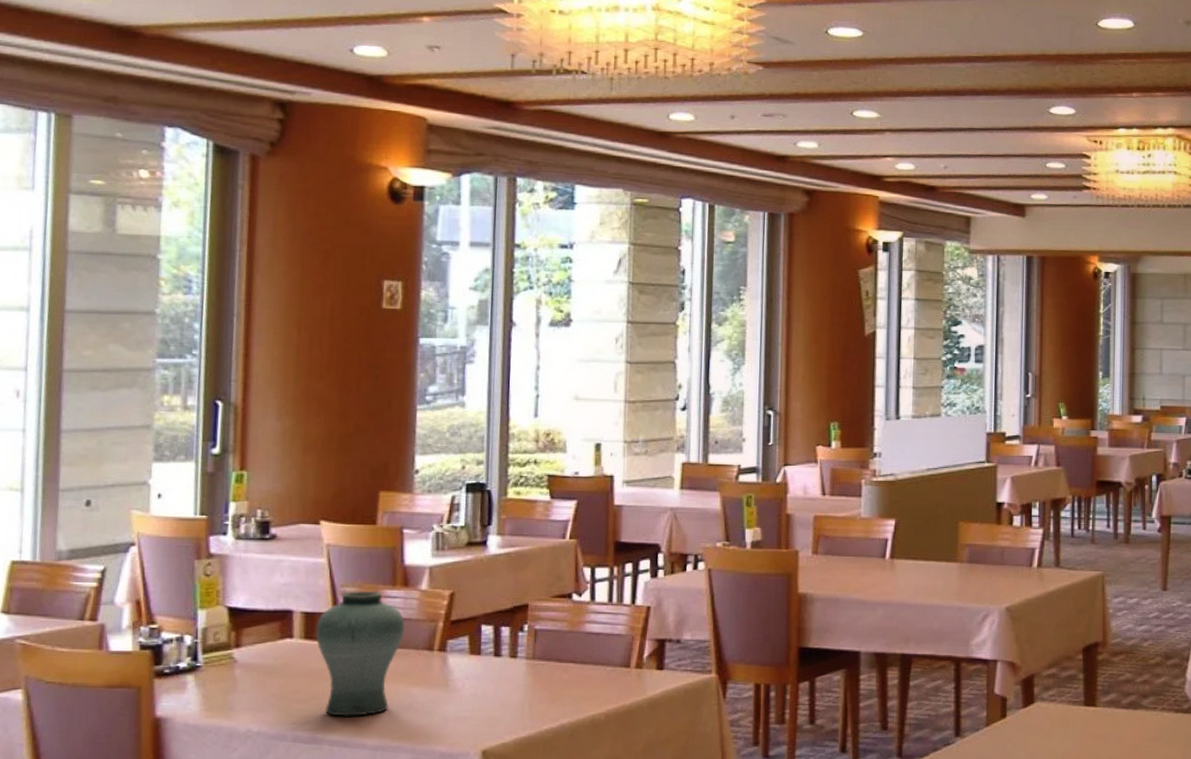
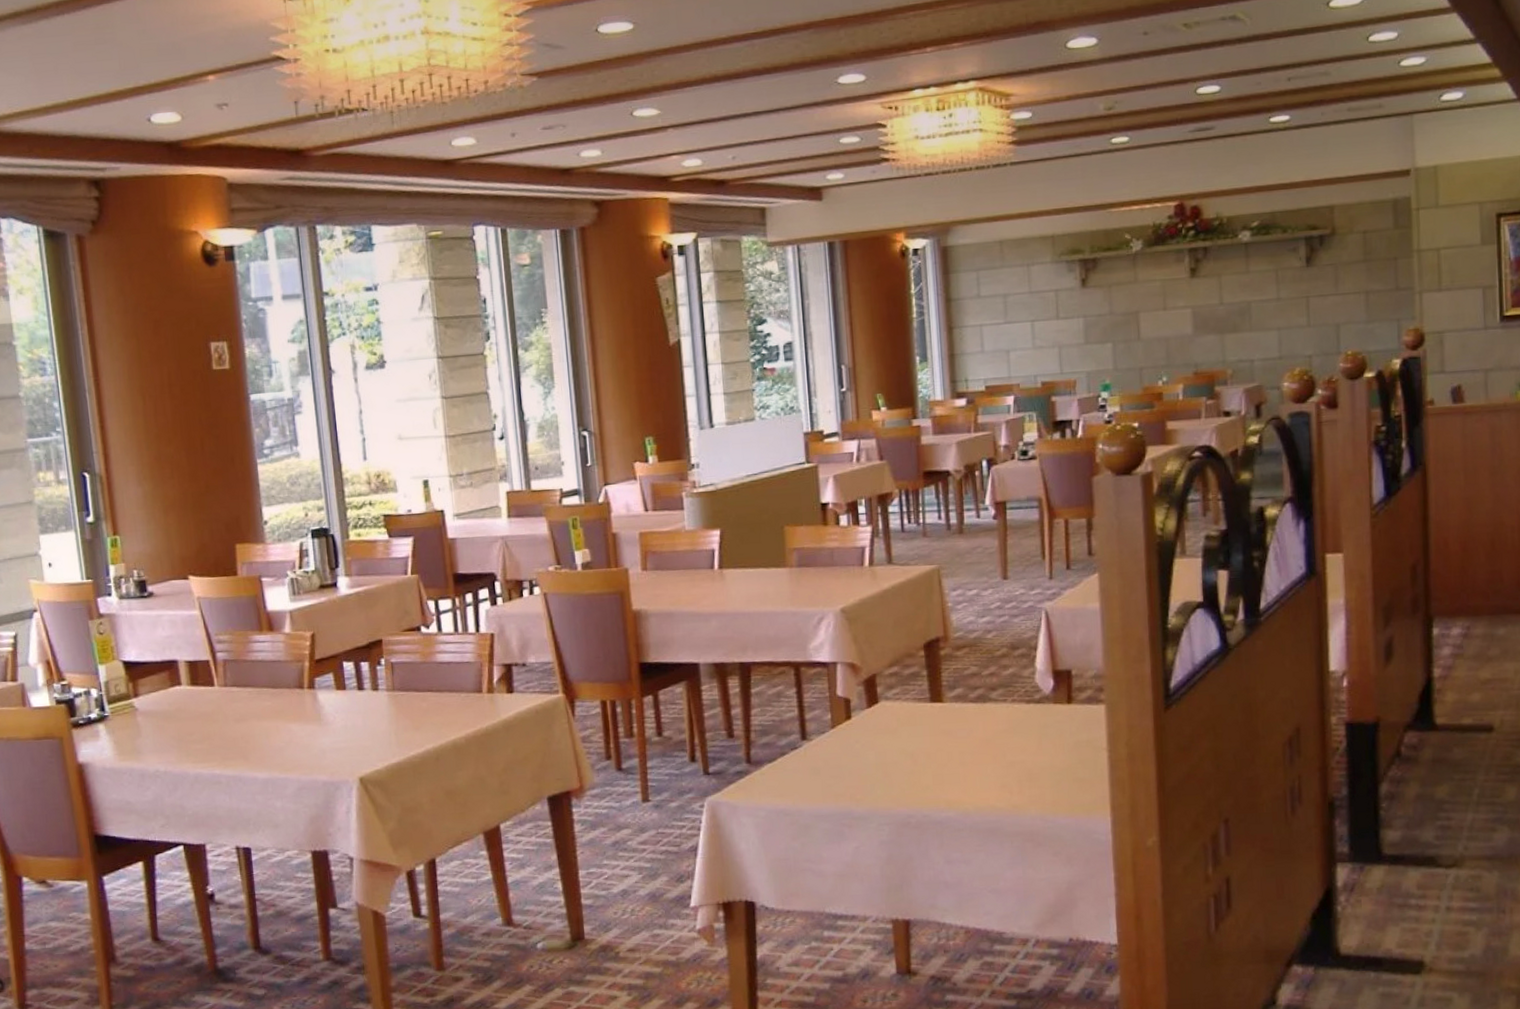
vase: present [315,591,405,717] -> none [199,637,277,754]

